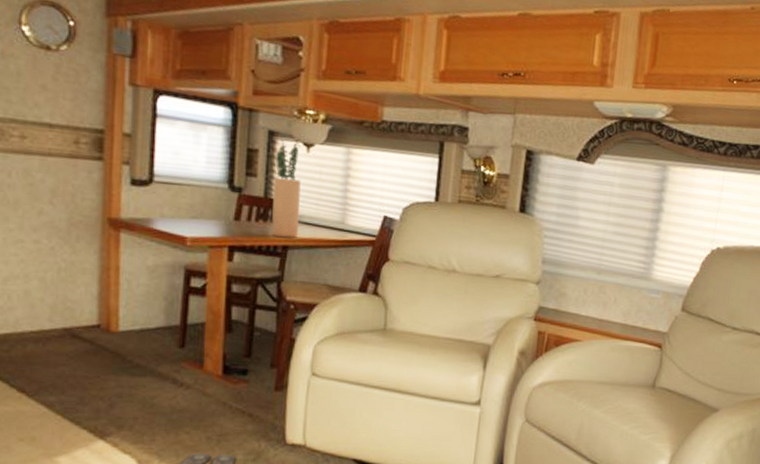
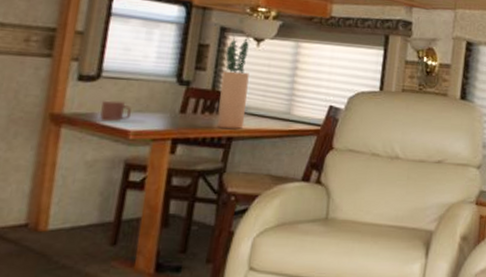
mug: none [156,205,186,230] -> present [100,99,131,124]

